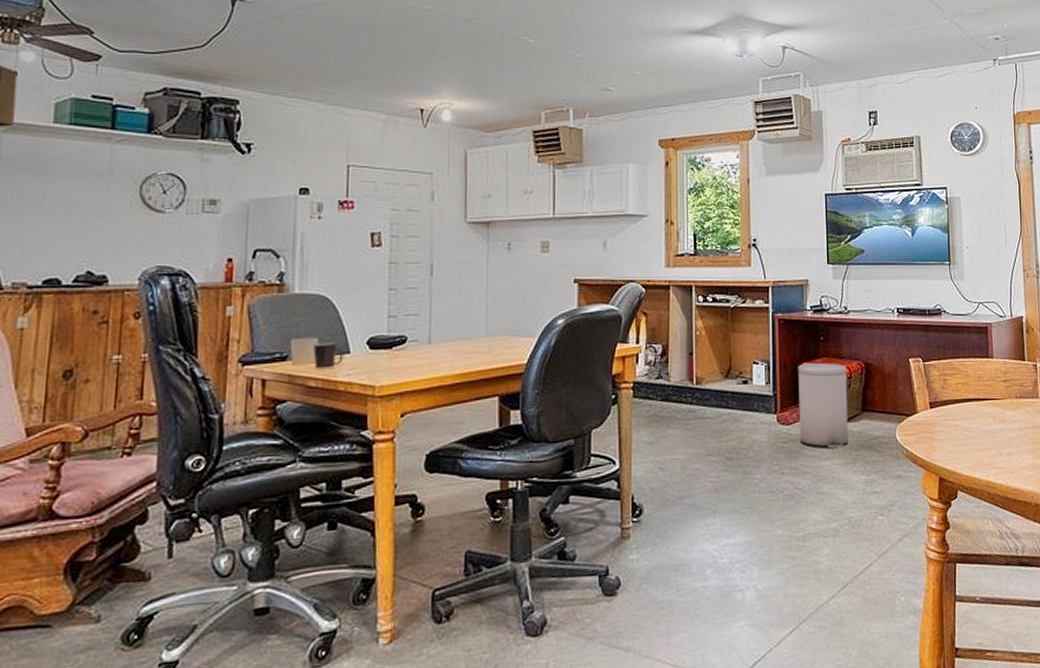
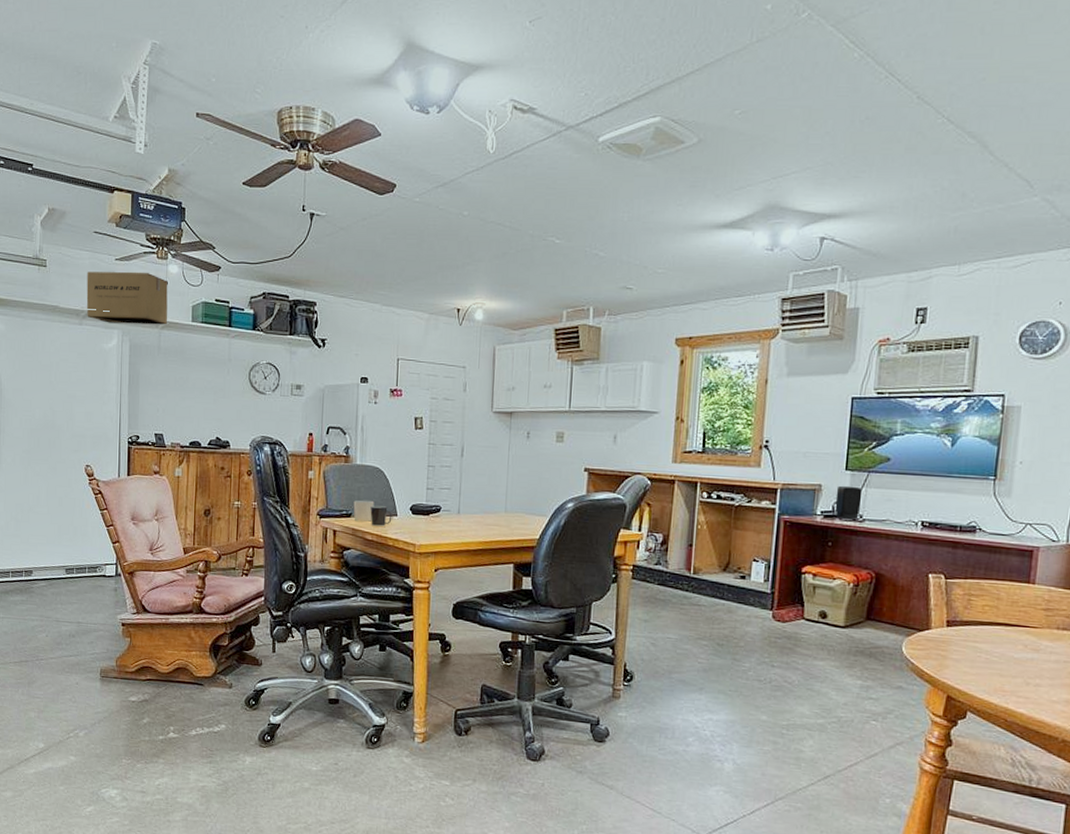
pedal bin: present [798,363,848,449] -> none [794,566,855,651]
speaker: none [821,279,845,312] -> present [834,485,863,519]

